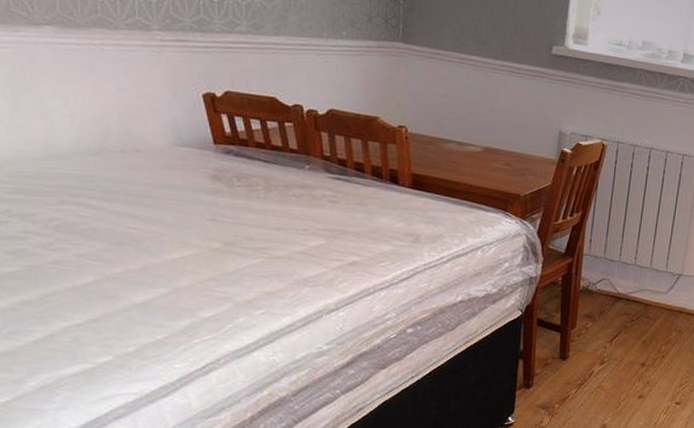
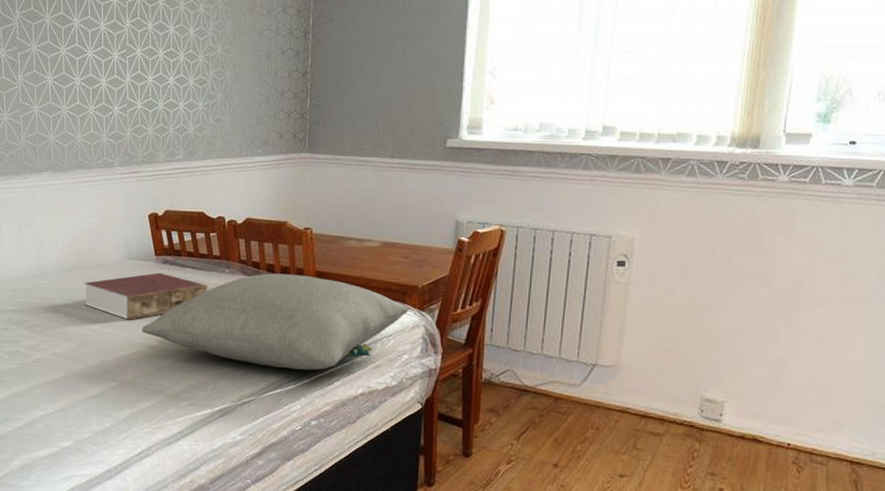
book: none [116,164,283,218] -> present [84,272,207,320]
pillow: none [199,172,511,277] -> present [141,273,409,370]

